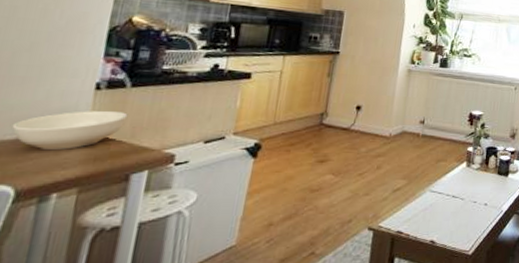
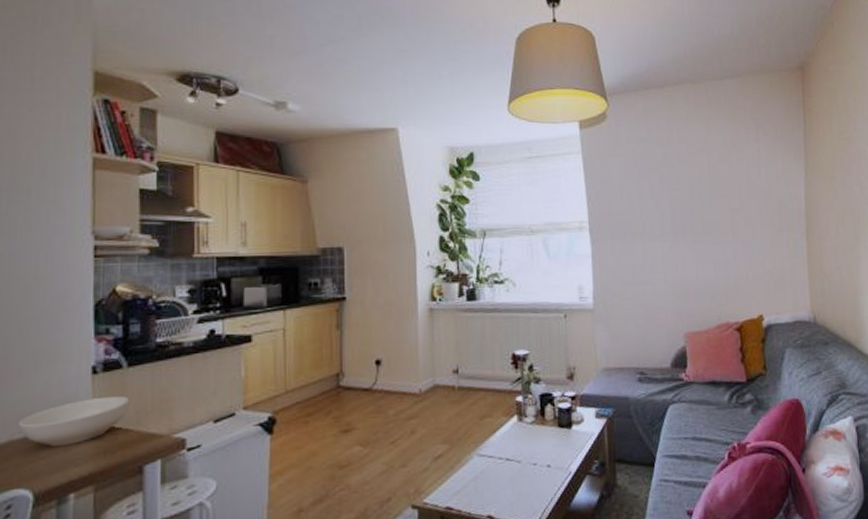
toaster: none [247,31,286,54] -> present [242,283,281,310]

